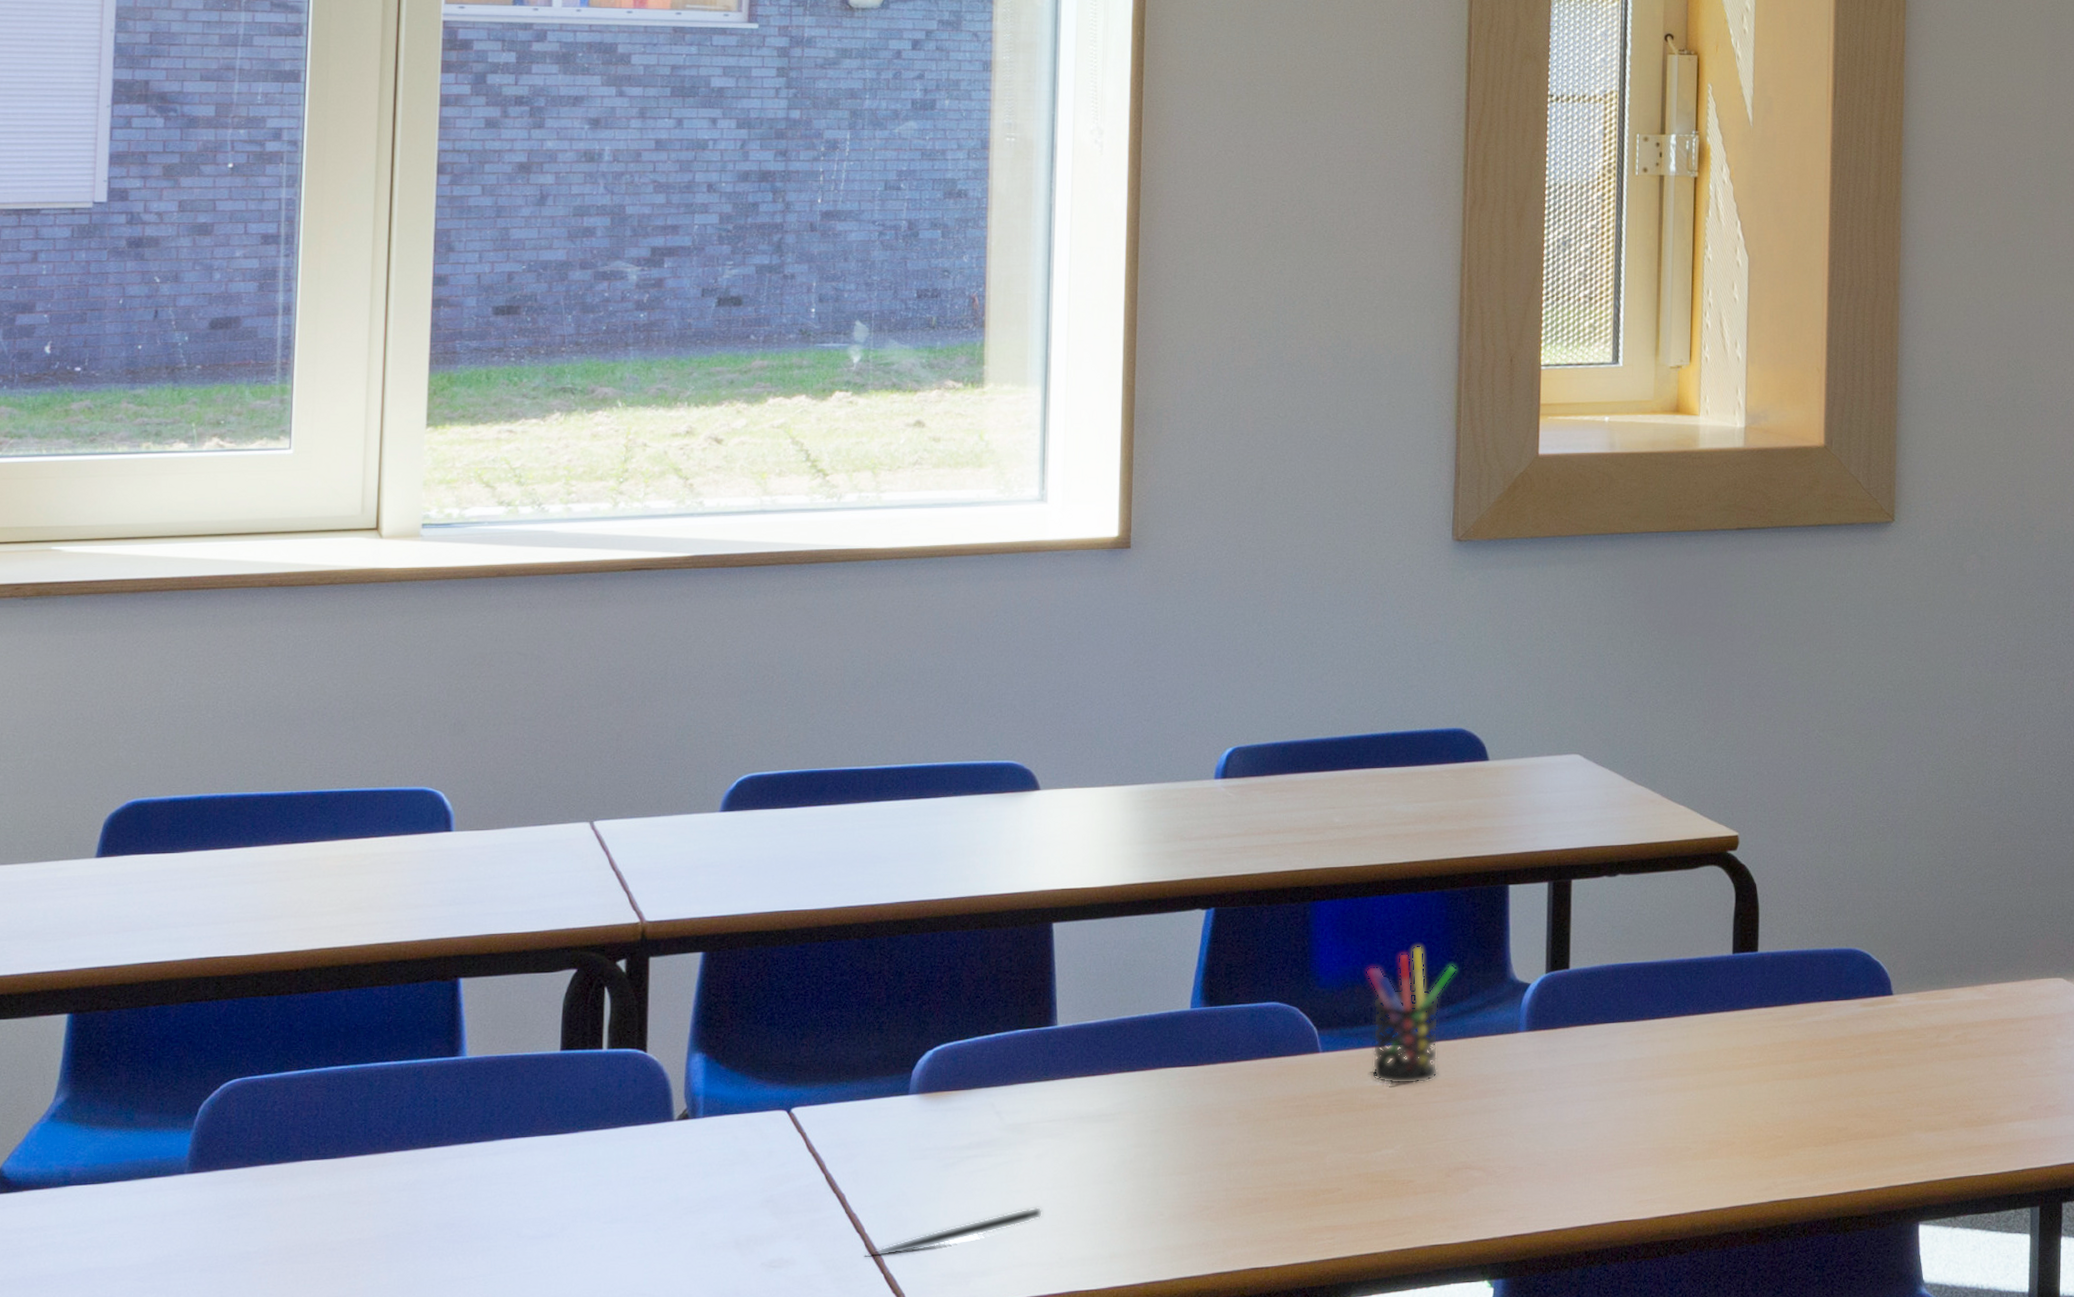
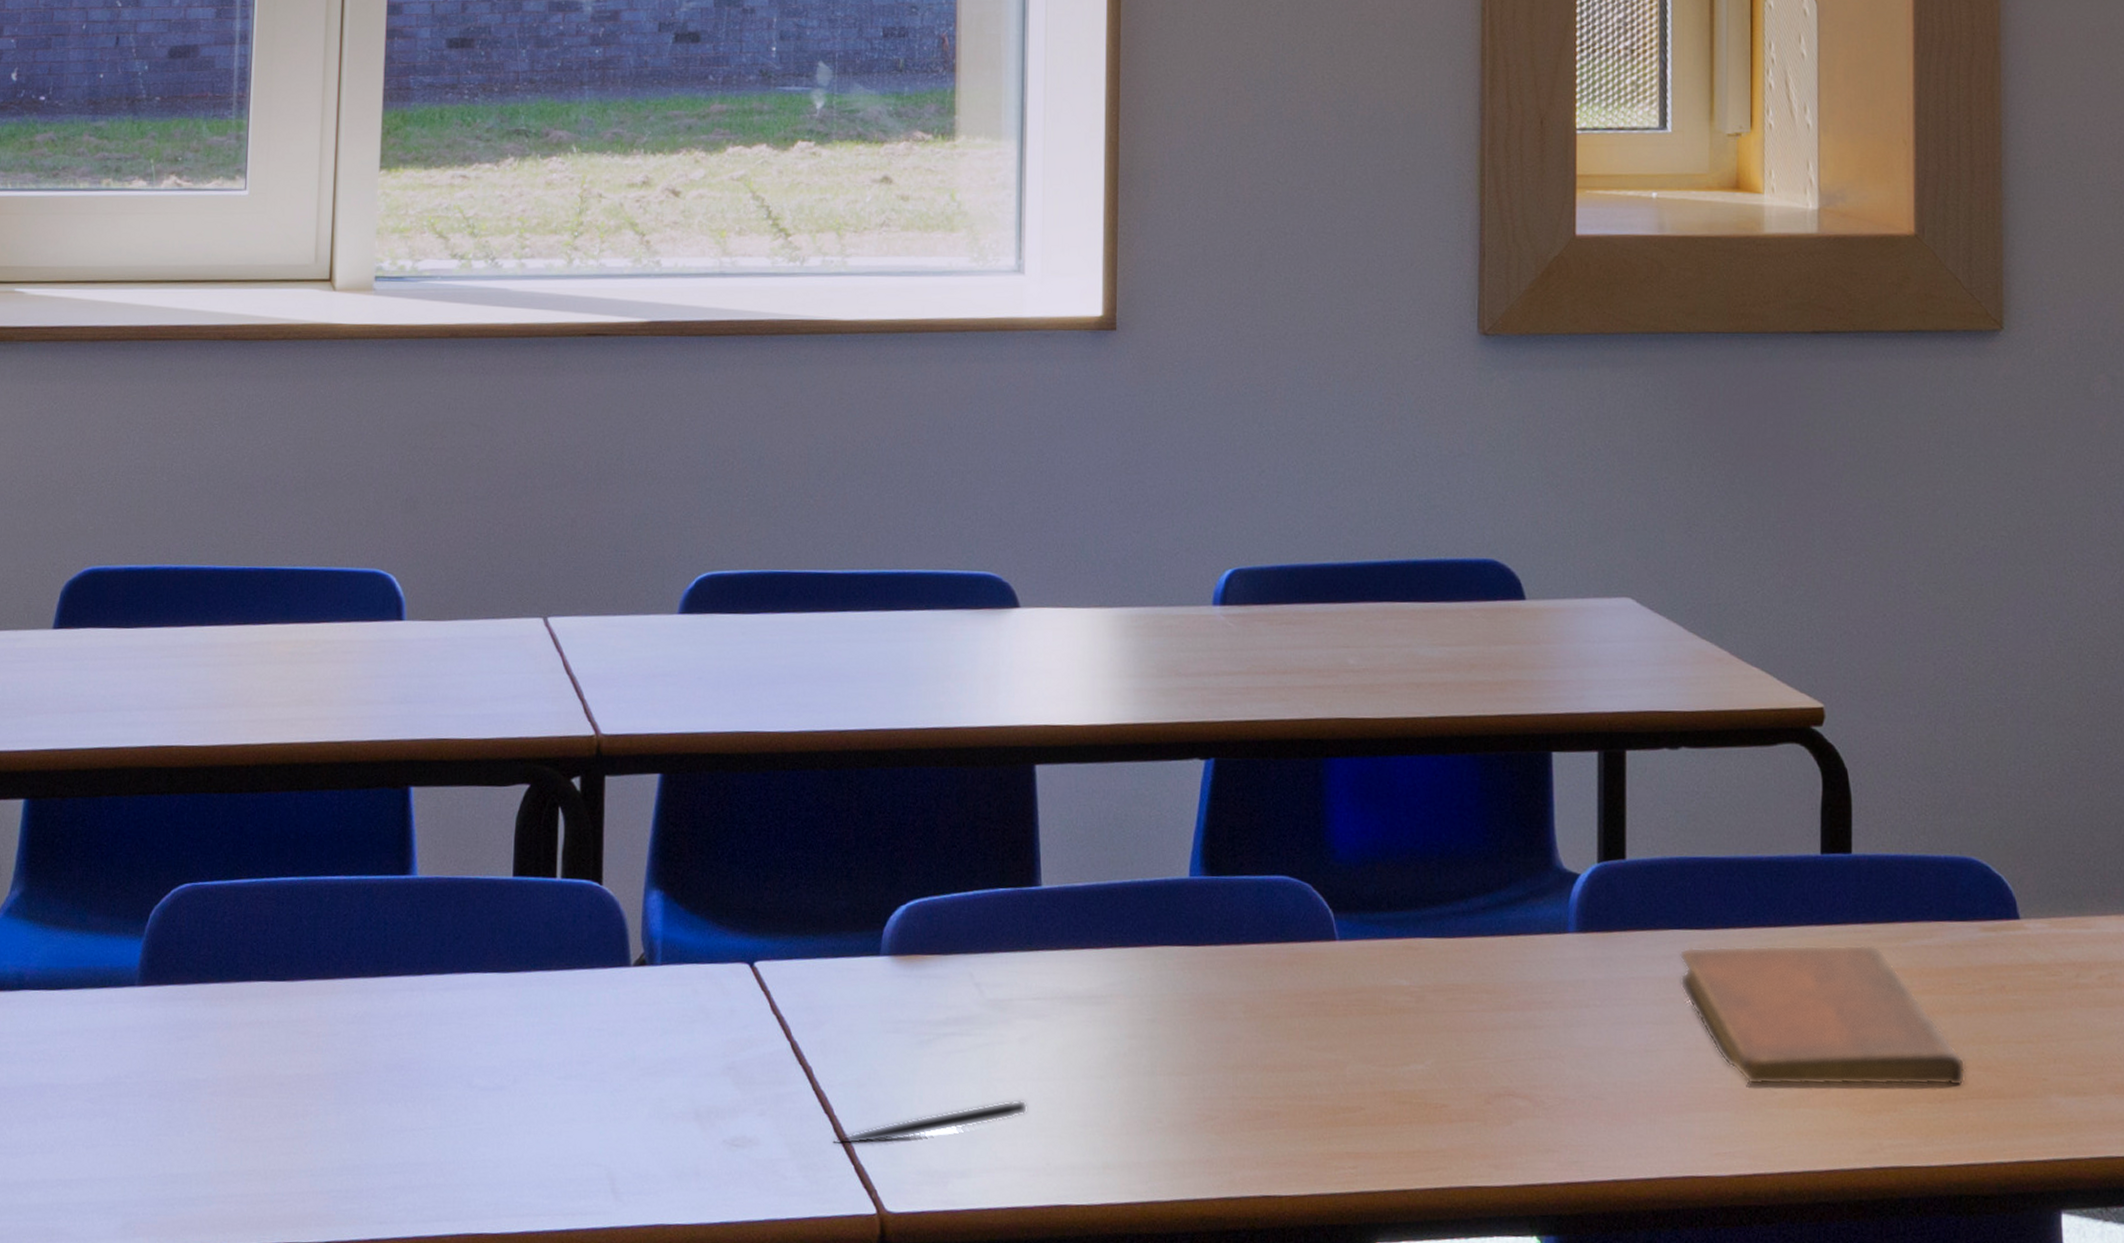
pen holder: present [1366,945,1457,1085] -> none [1388,818,1494,988]
notebook: none [1612,1025,1846,1144] -> present [1679,944,1966,1087]

